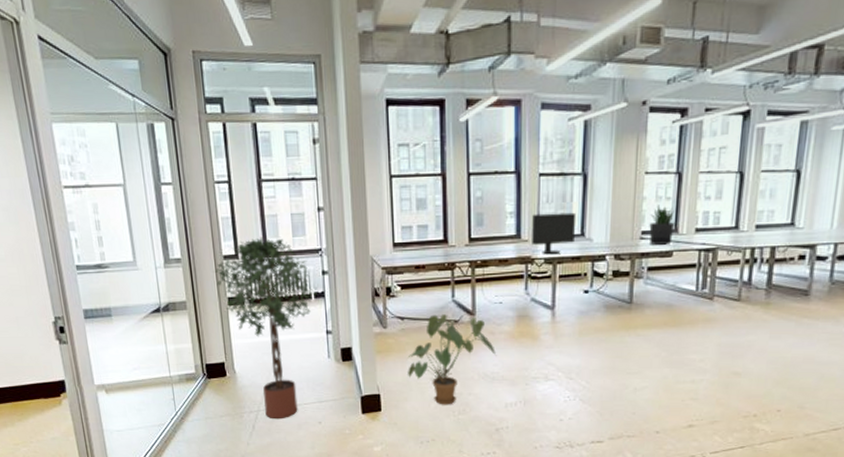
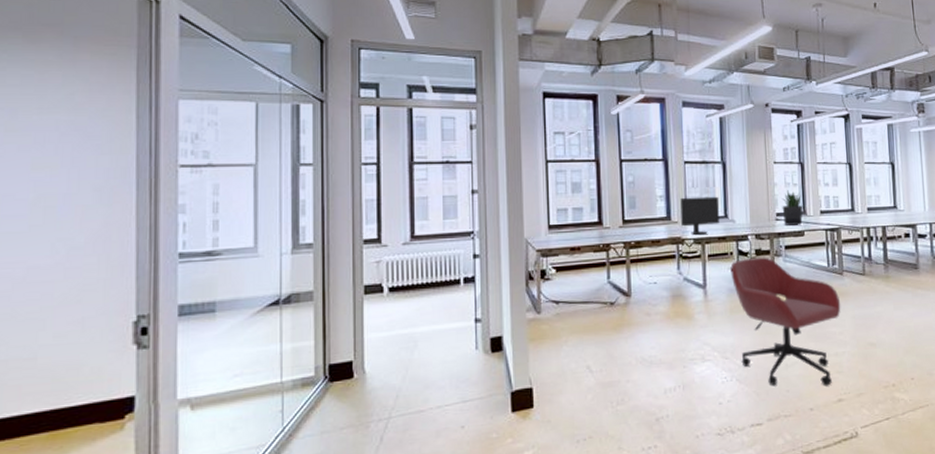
potted tree: present [215,237,318,418] -> none [352,220,467,426]
house plant: present [408,314,497,405] -> none [563,296,654,396]
office chair: none [582,279,706,412] -> present [730,257,841,386]

